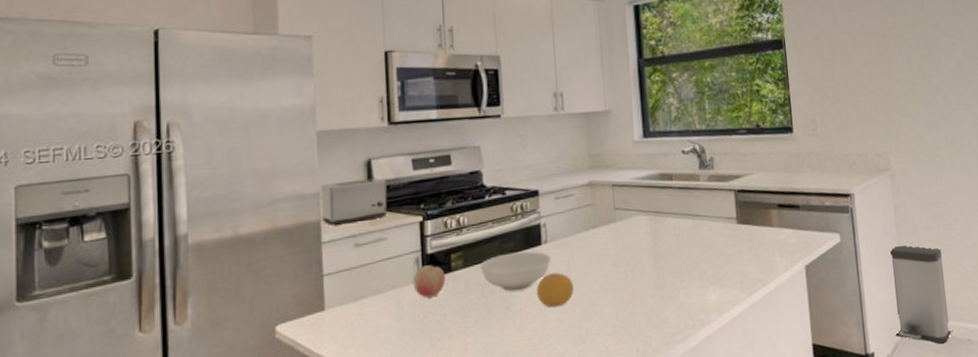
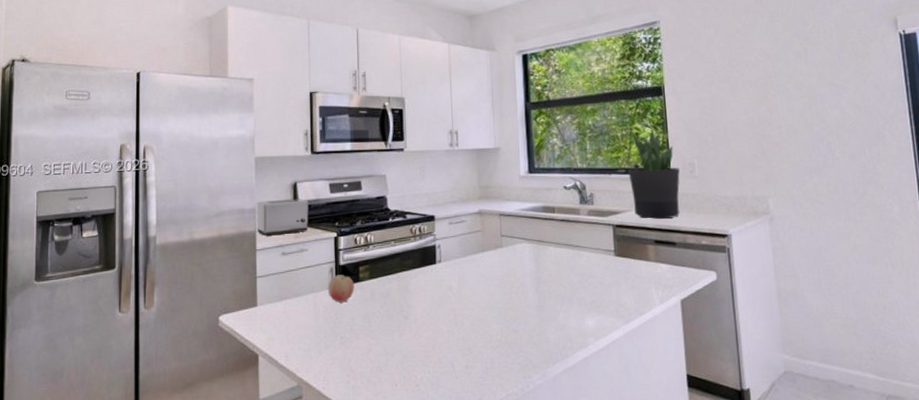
bowl: present [480,251,552,291] -> none [383,268,445,303]
fruit: present [536,272,574,308] -> none [430,289,464,320]
planter: none [749,82,802,182] -> present [628,126,680,219]
pedal bin: present [890,245,954,344] -> none [768,288,835,387]

